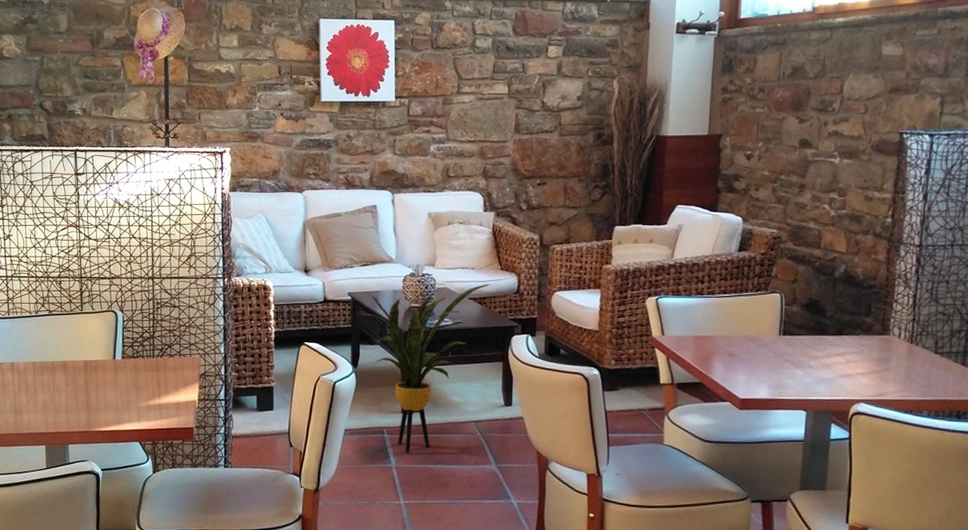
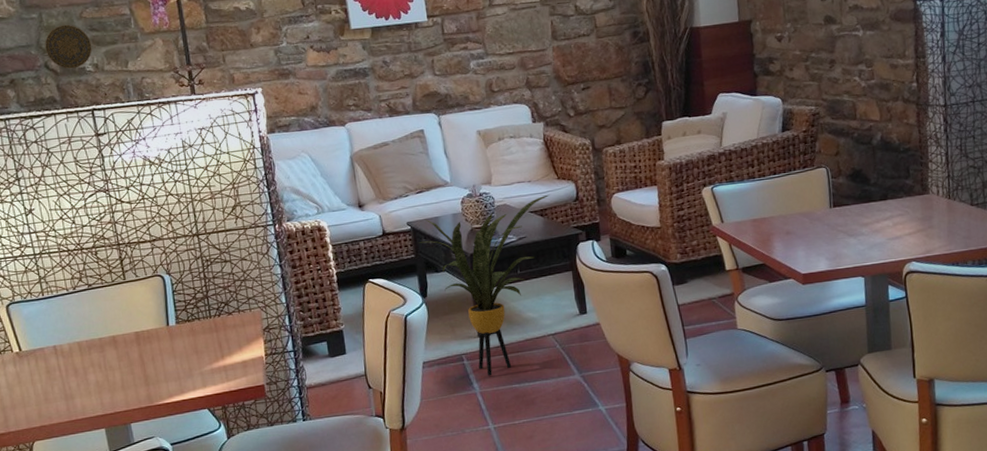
decorative plate: none [42,69,84,111] -> present [45,24,92,69]

